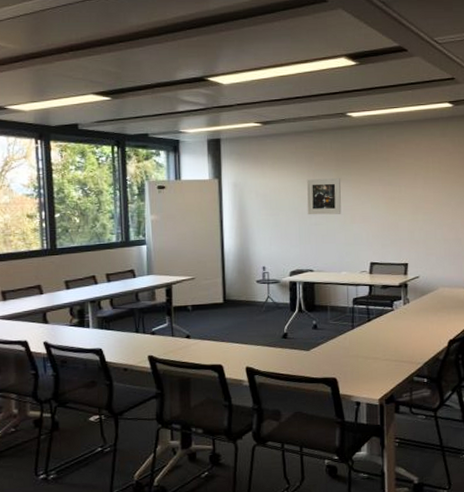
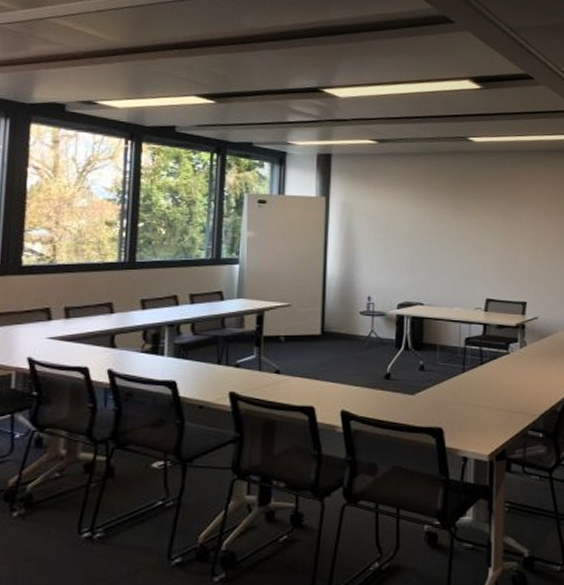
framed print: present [307,178,341,215] -> none [420,204,459,244]

